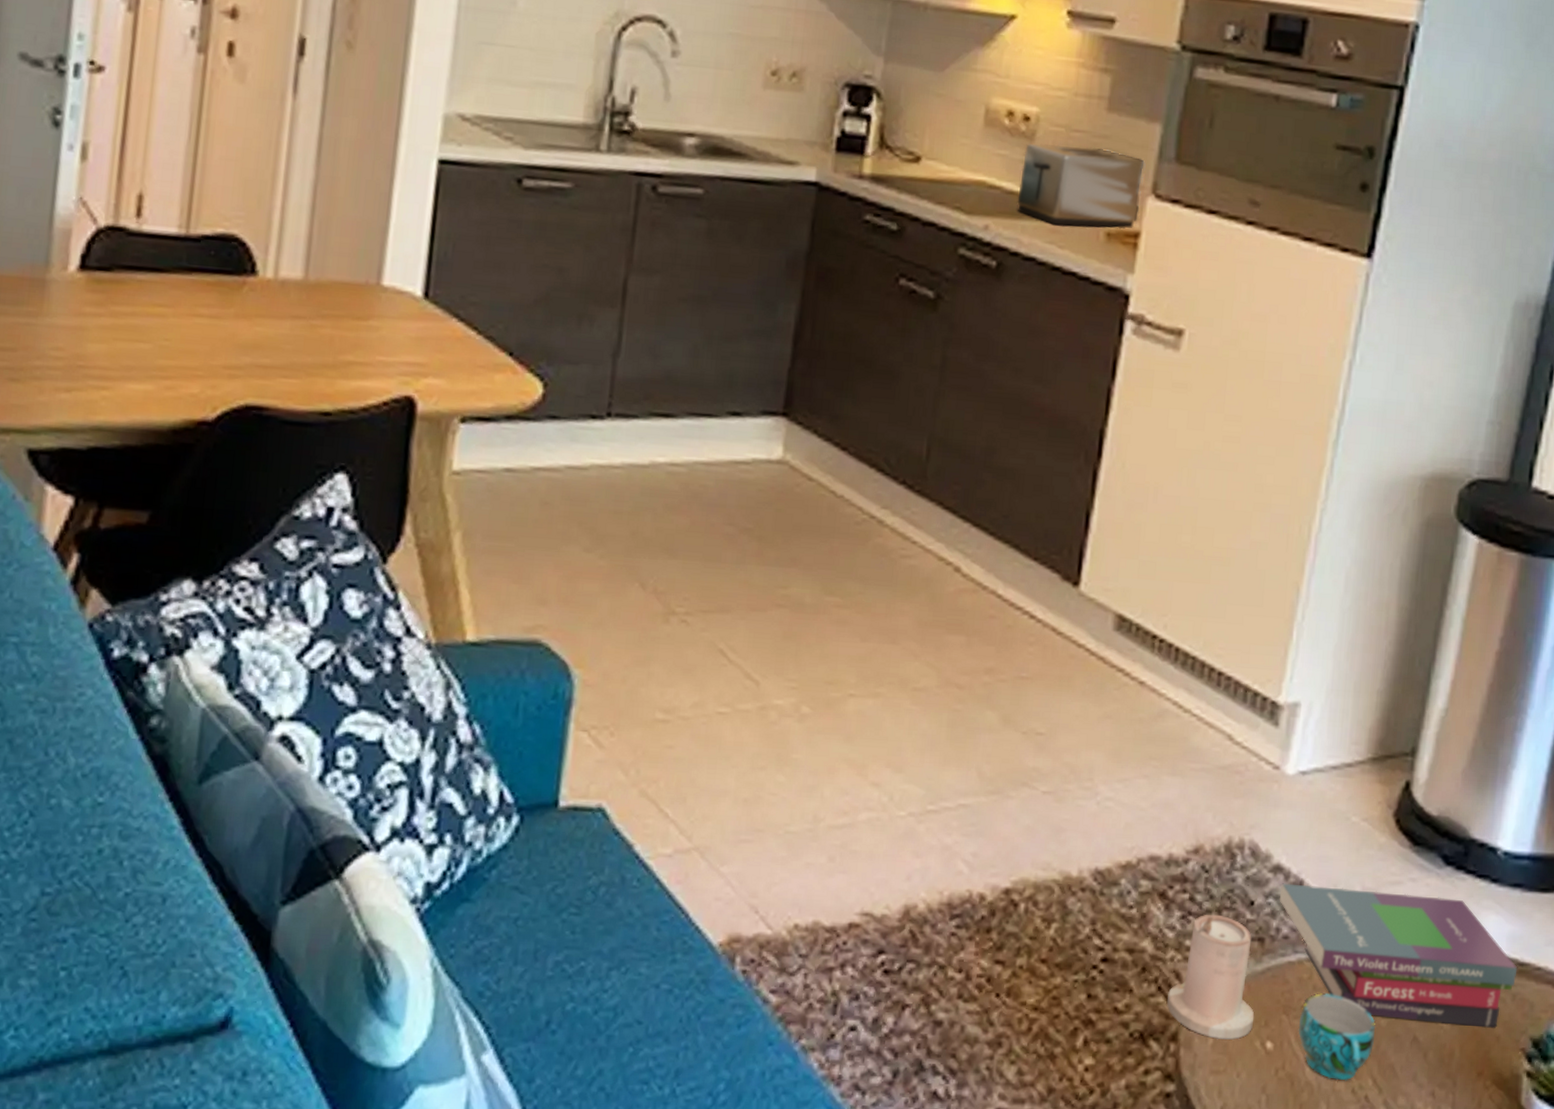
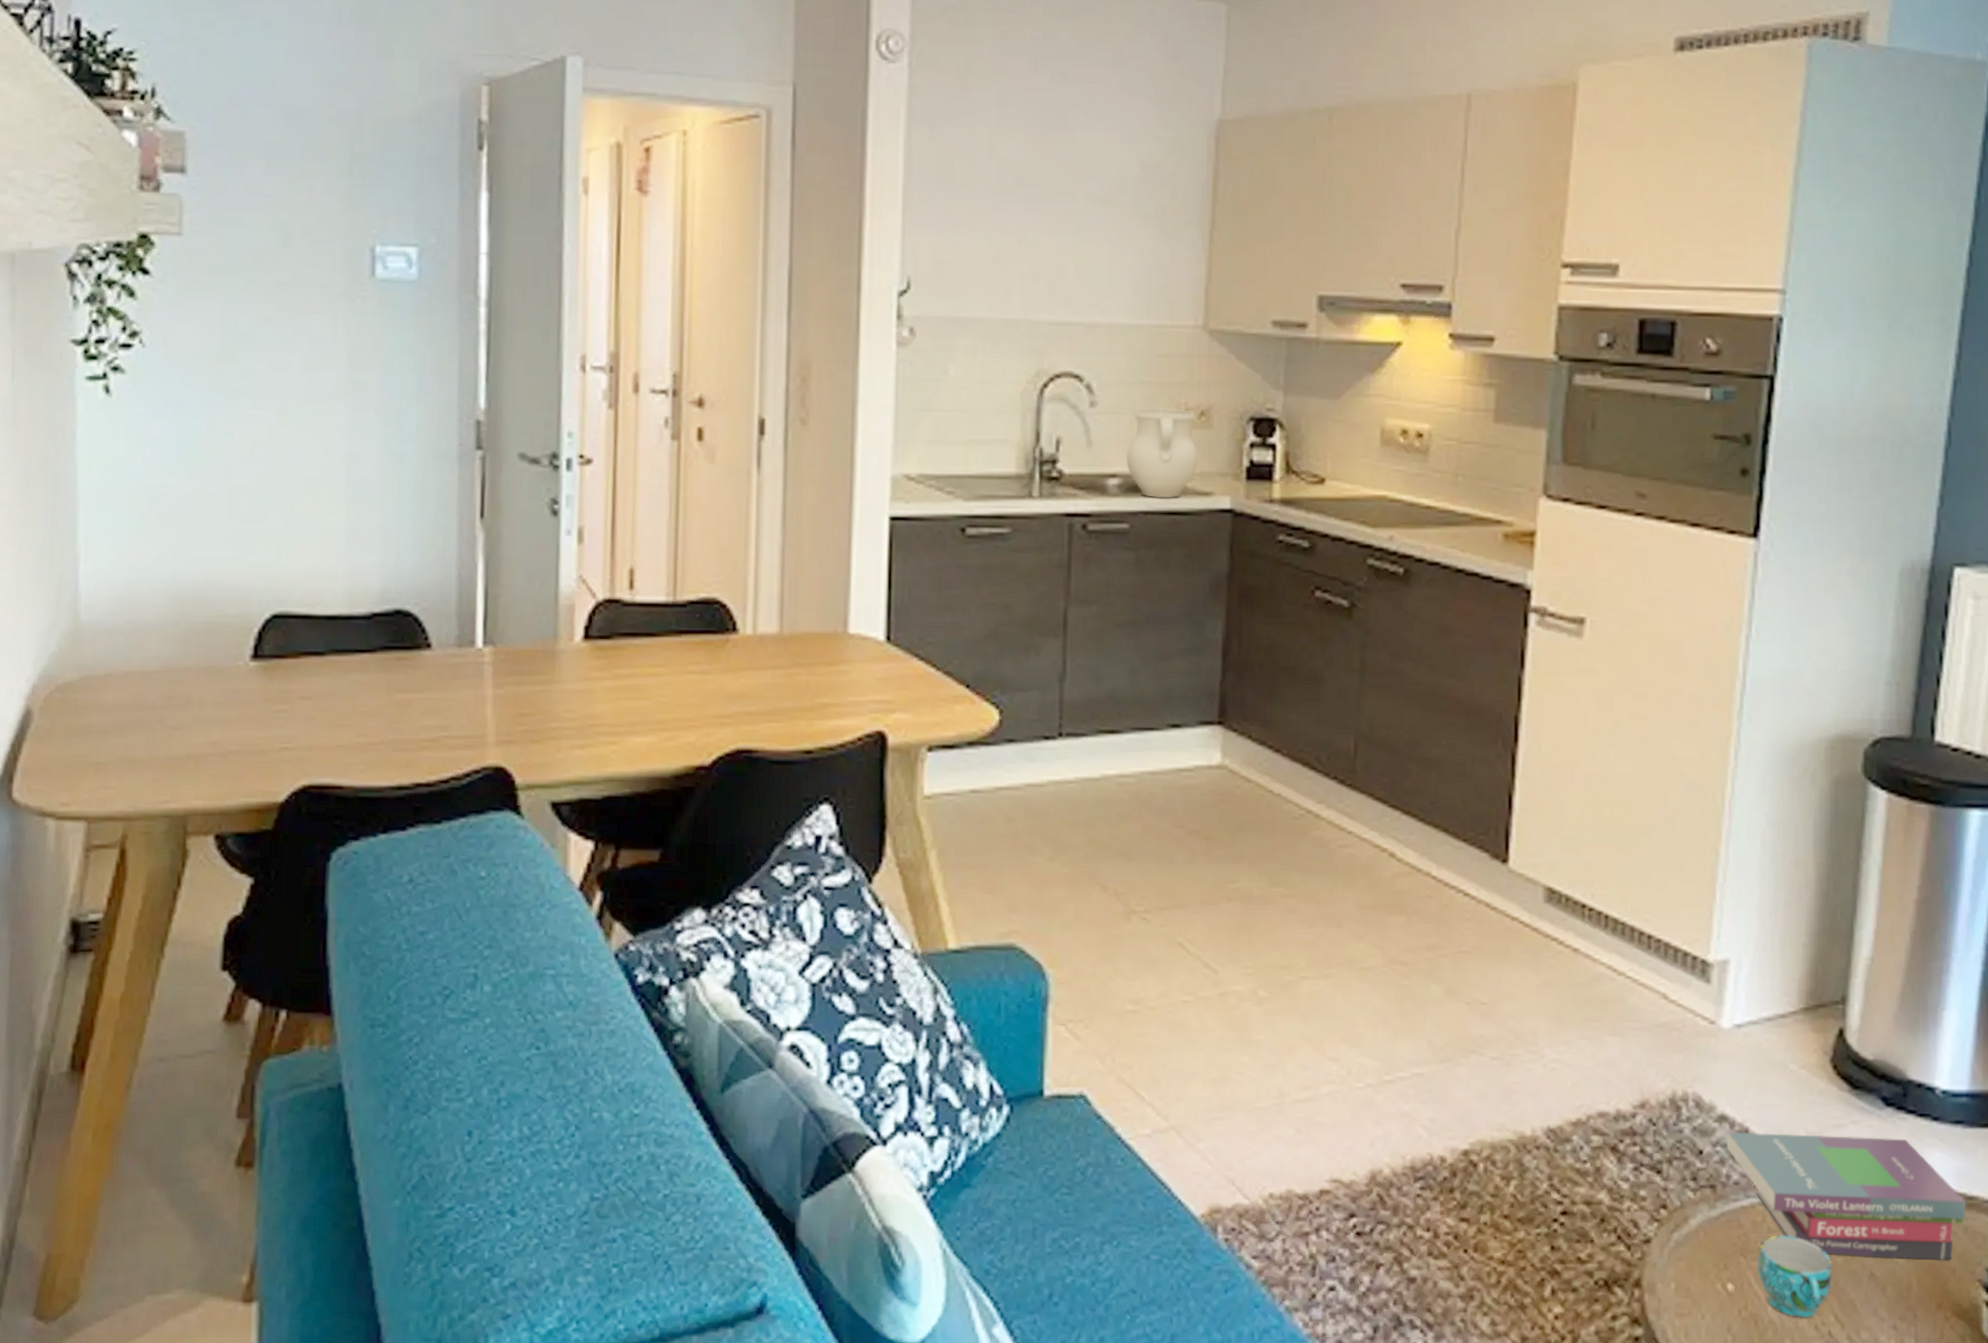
ceramic jug: none [706,63,787,165] -> present [1126,408,1199,498]
toaster: present [1017,144,1146,229] -> none [1418,456,1535,531]
candle: present [1166,914,1255,1040] -> none [1627,1164,1713,1284]

